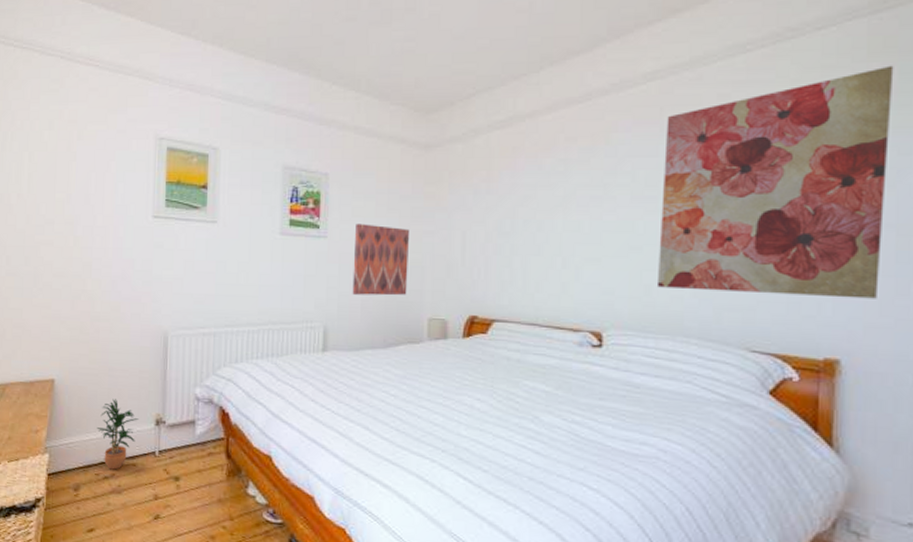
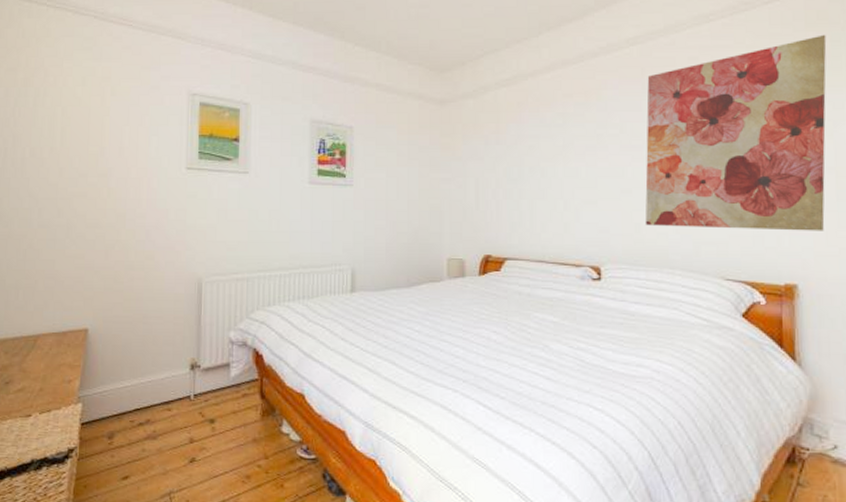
potted plant: present [96,399,138,470] -> none [131,346,173,416]
wall art: present [352,223,409,296] -> none [377,172,428,239]

